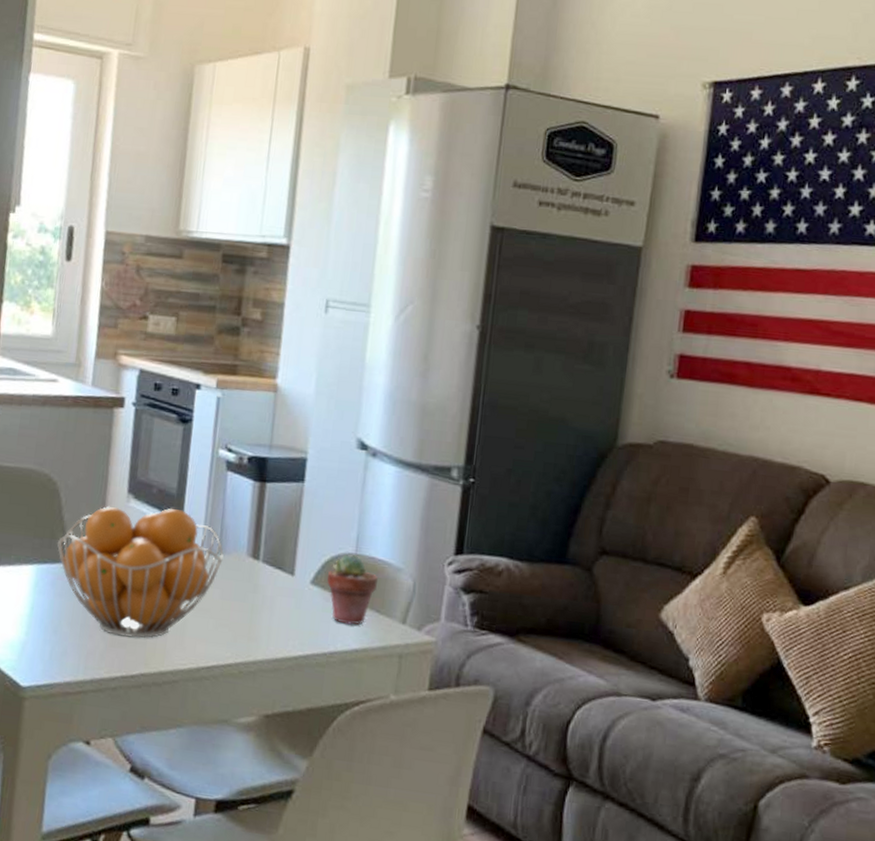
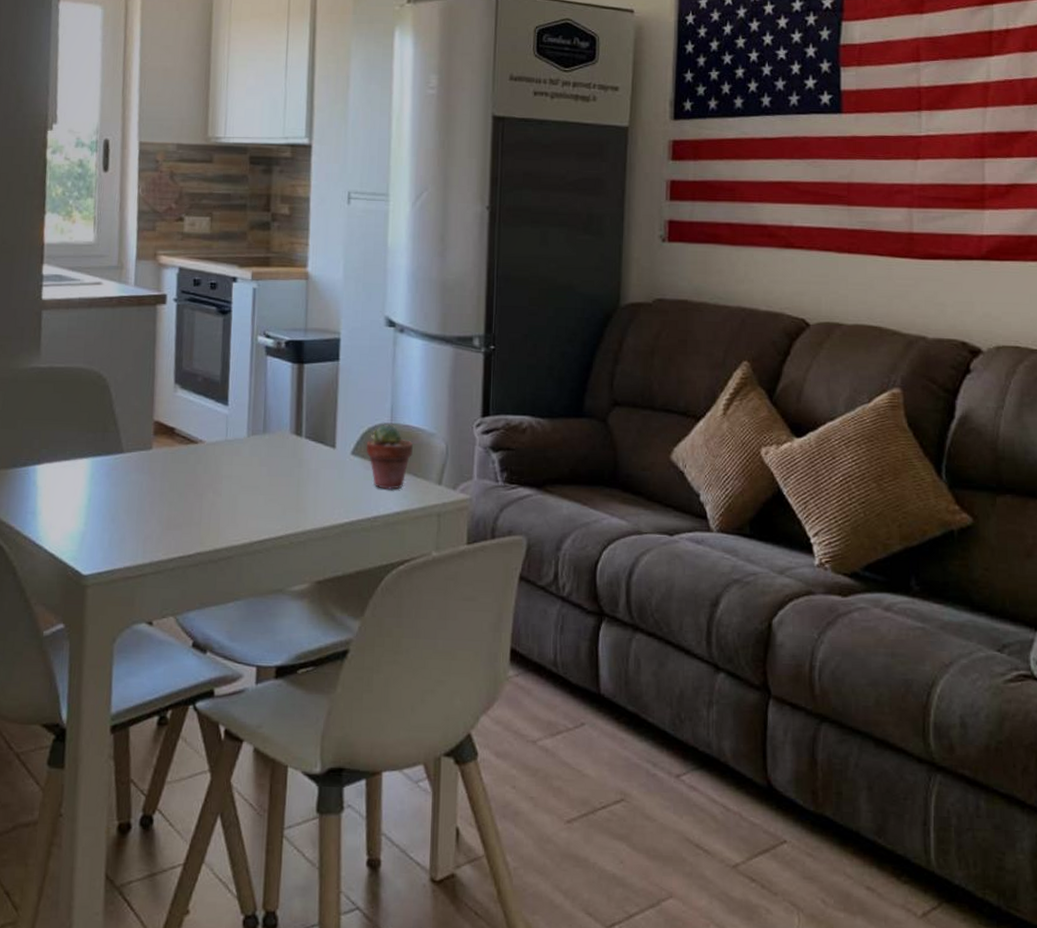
fruit basket: present [57,506,224,638] -> none [110,394,268,519]

